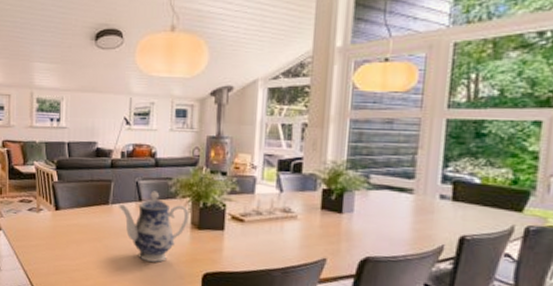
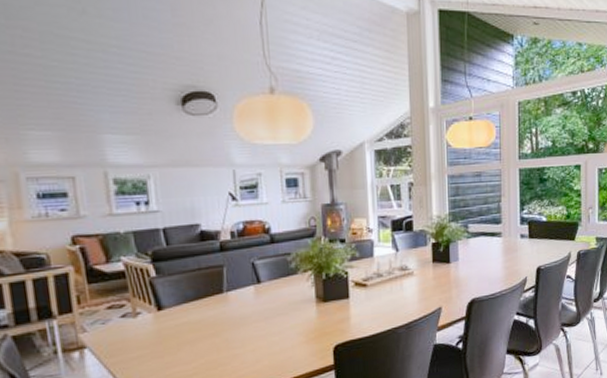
teapot: present [119,191,189,262] -> none [235,269,313,347]

